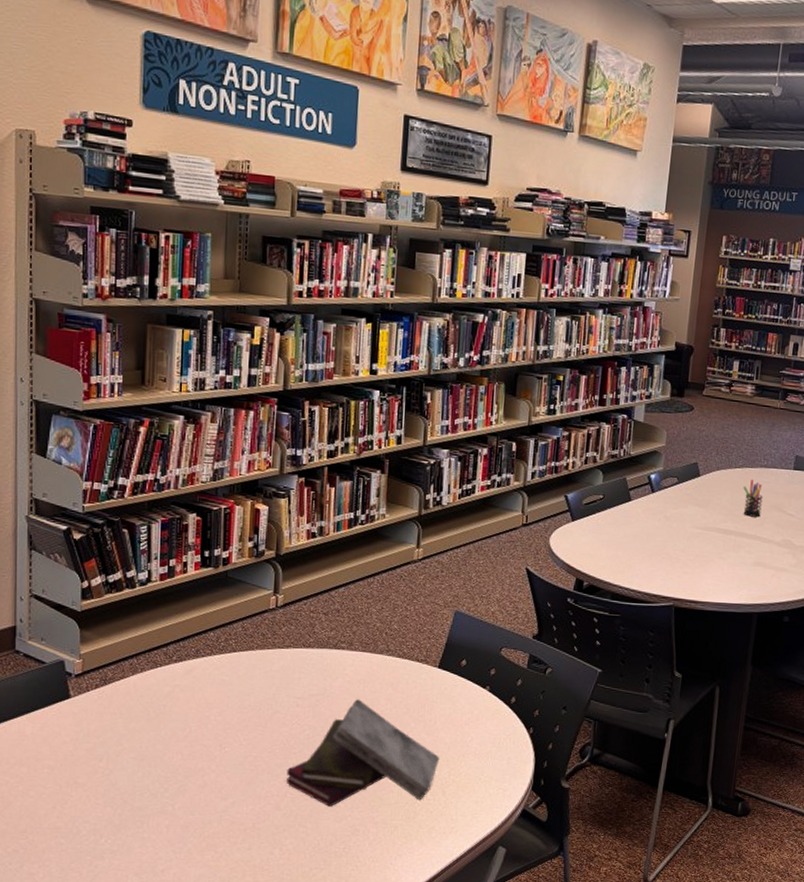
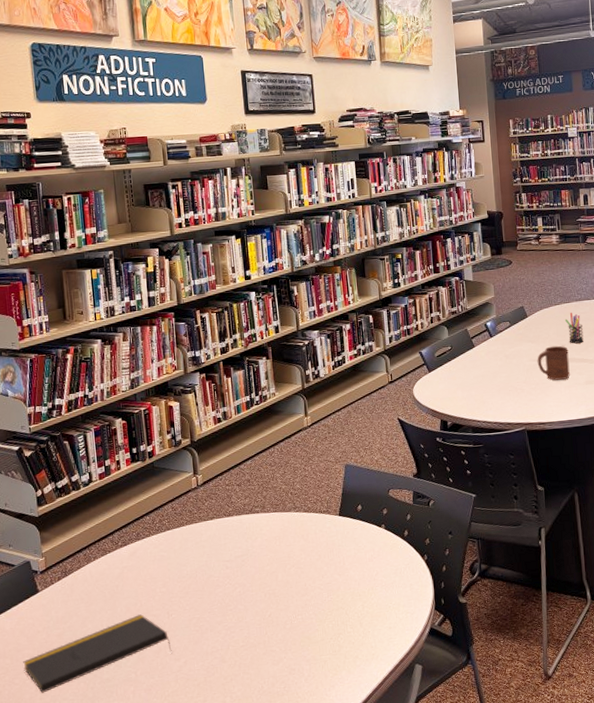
notepad: none [42,741,219,812] -> present [23,614,172,693]
book: present [285,699,439,807] -> none [226,554,353,652]
cup: none [701,514,741,556] -> present [537,345,570,381]

